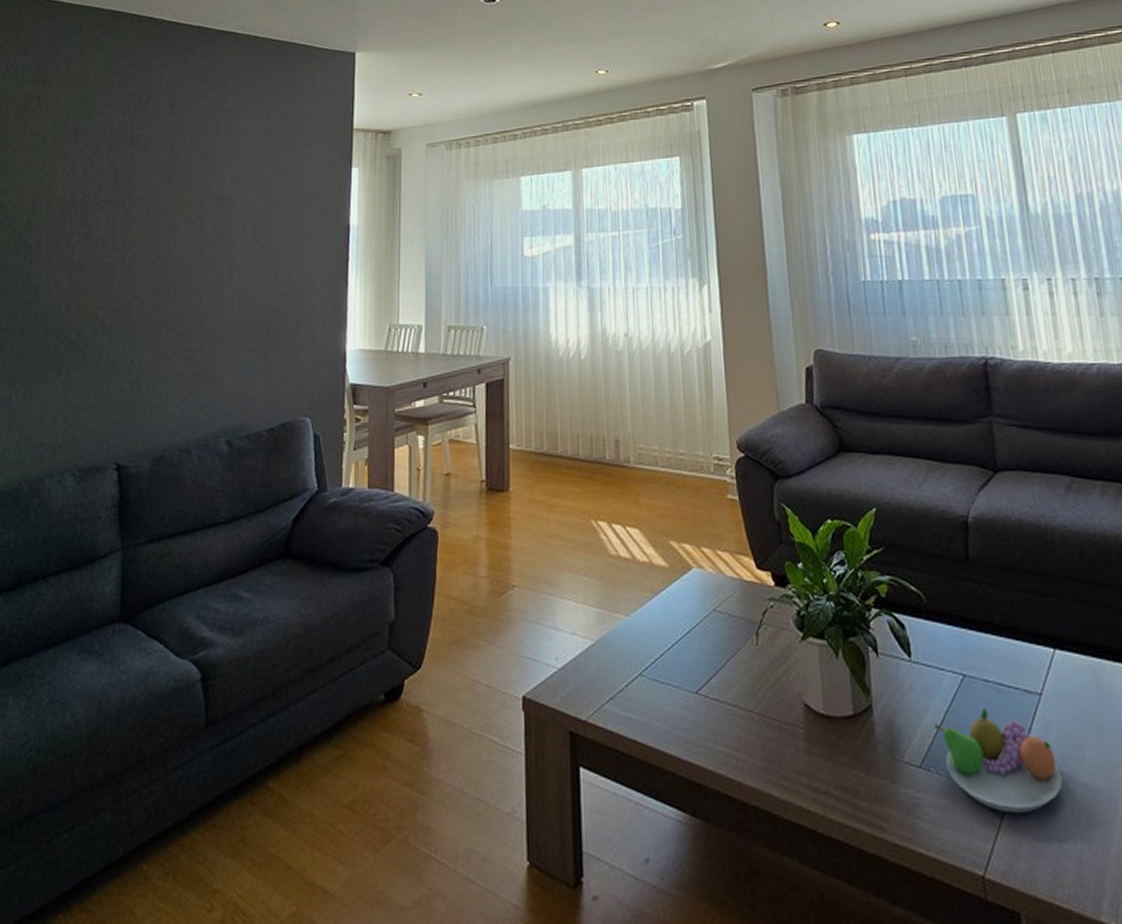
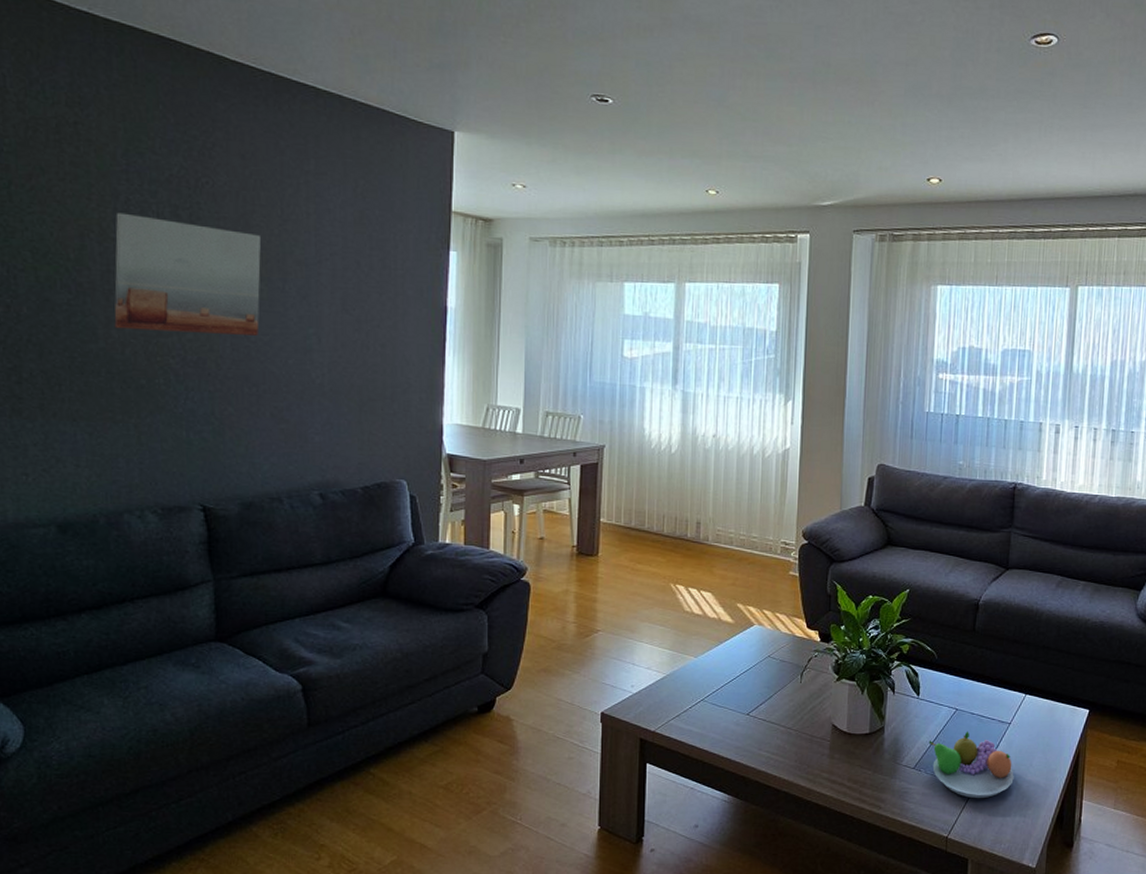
wall art: none [53,172,183,285] -> present [114,212,261,336]

